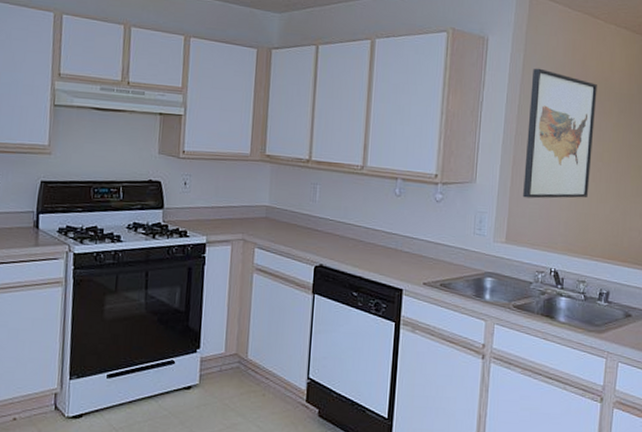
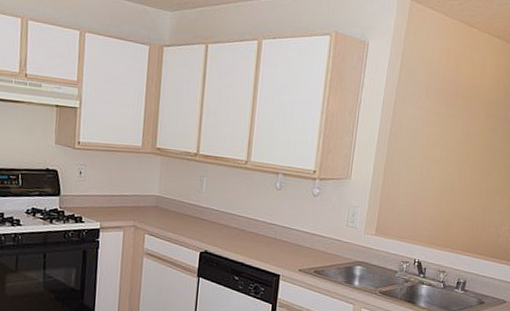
wall art: present [523,68,597,199] -> none [393,72,468,196]

